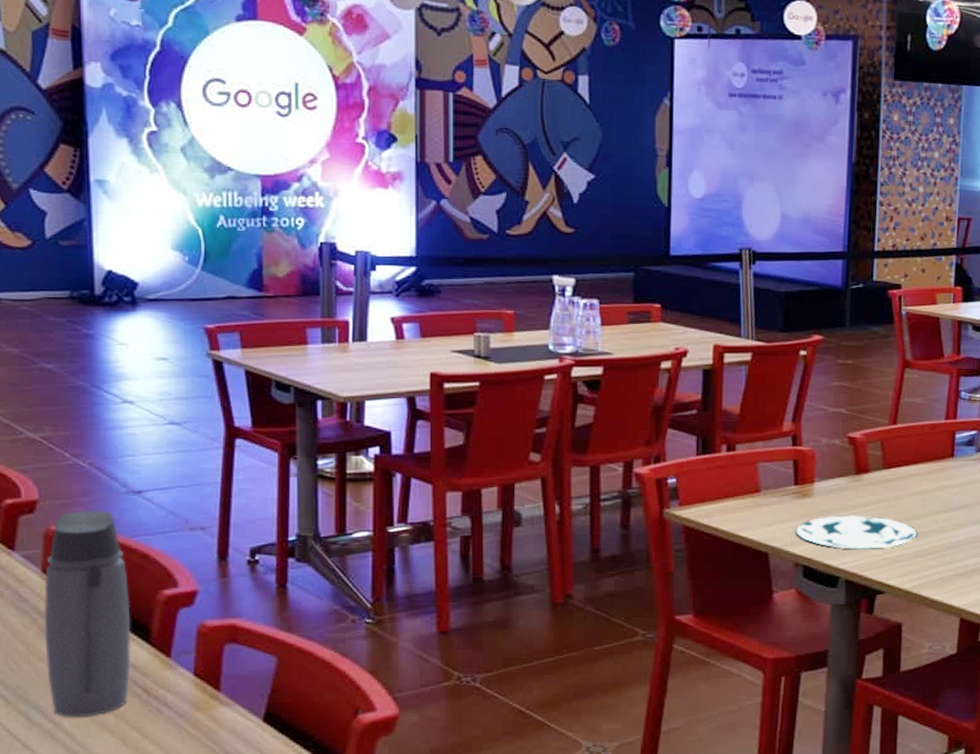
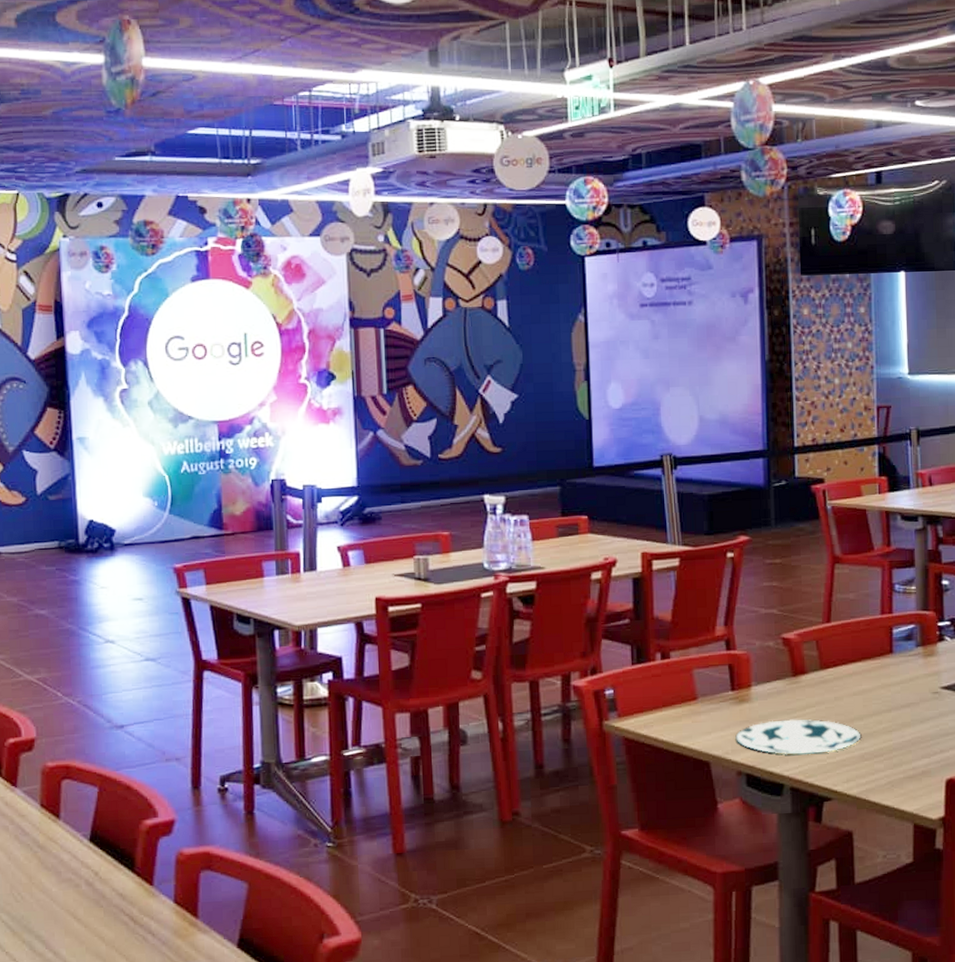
water bottle: present [44,509,132,718] -> none [42,745,119,947]

